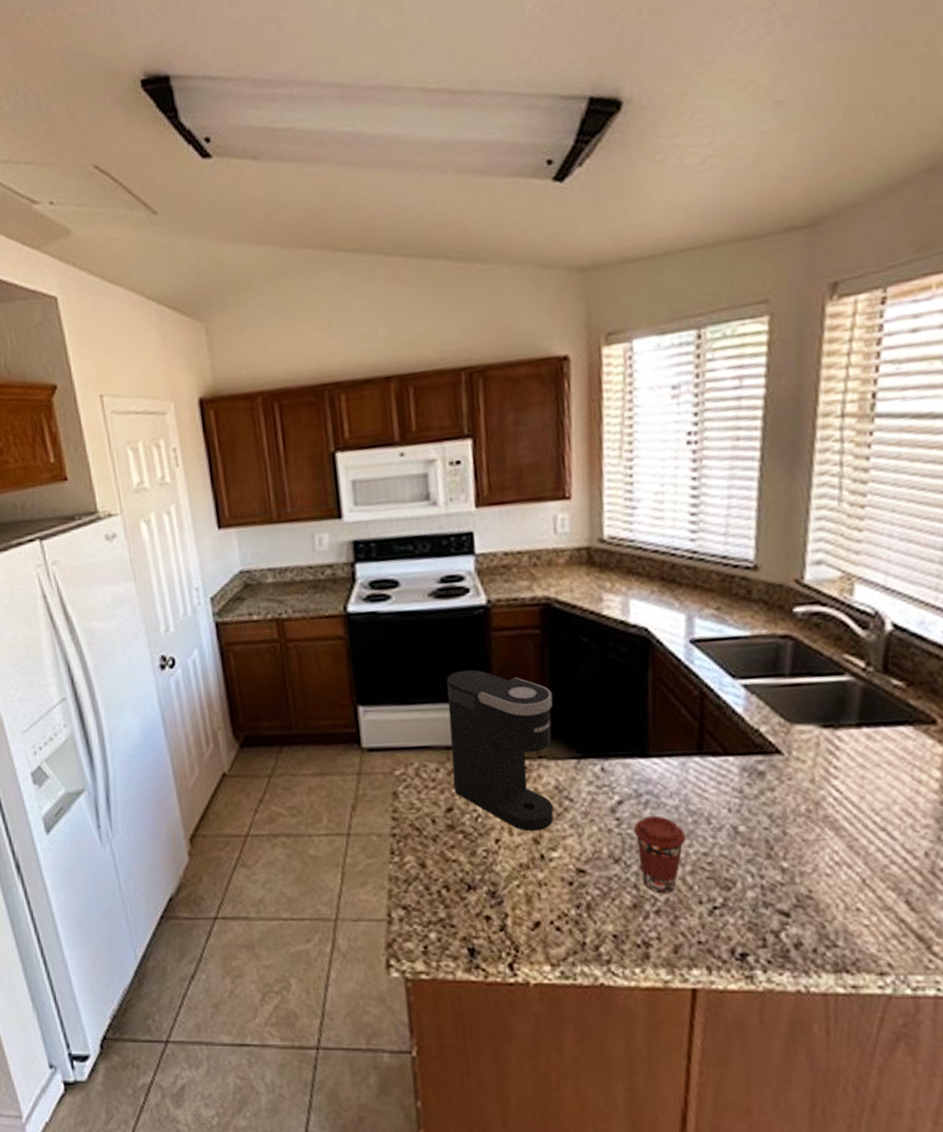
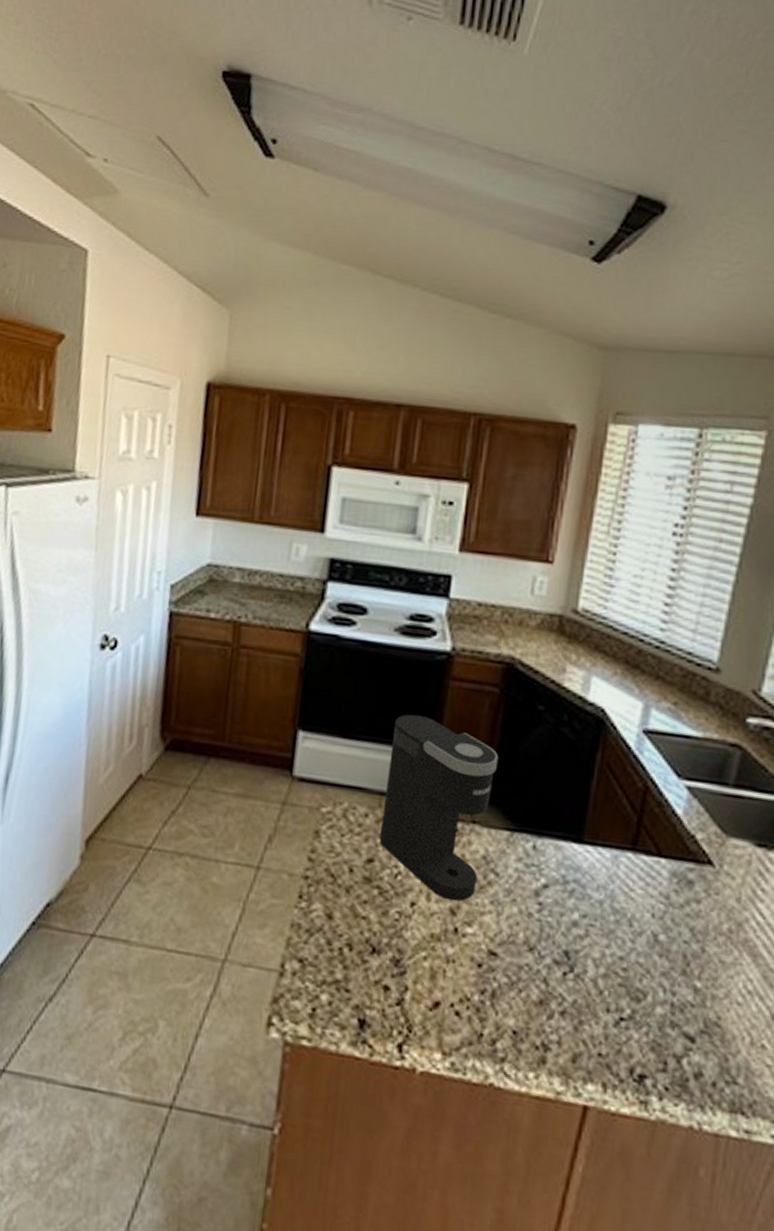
coffee cup: present [634,815,687,894] -> none [553,906,606,995]

